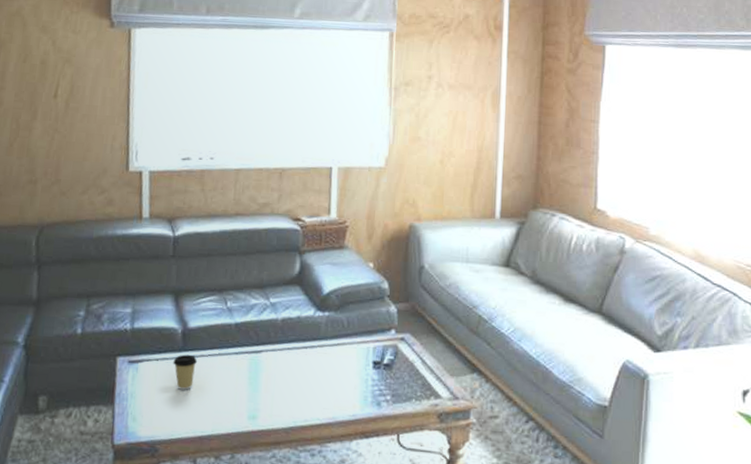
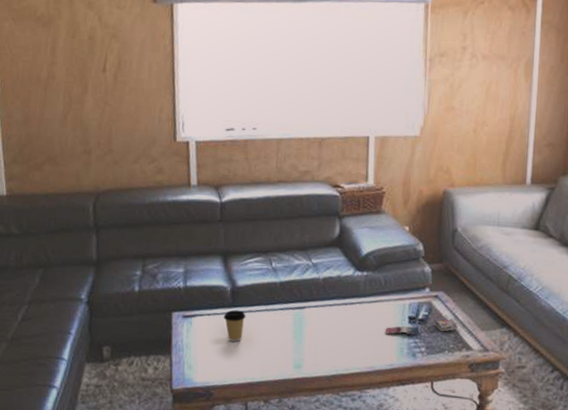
magazine: none [348,362,426,381] -> present [386,317,458,335]

